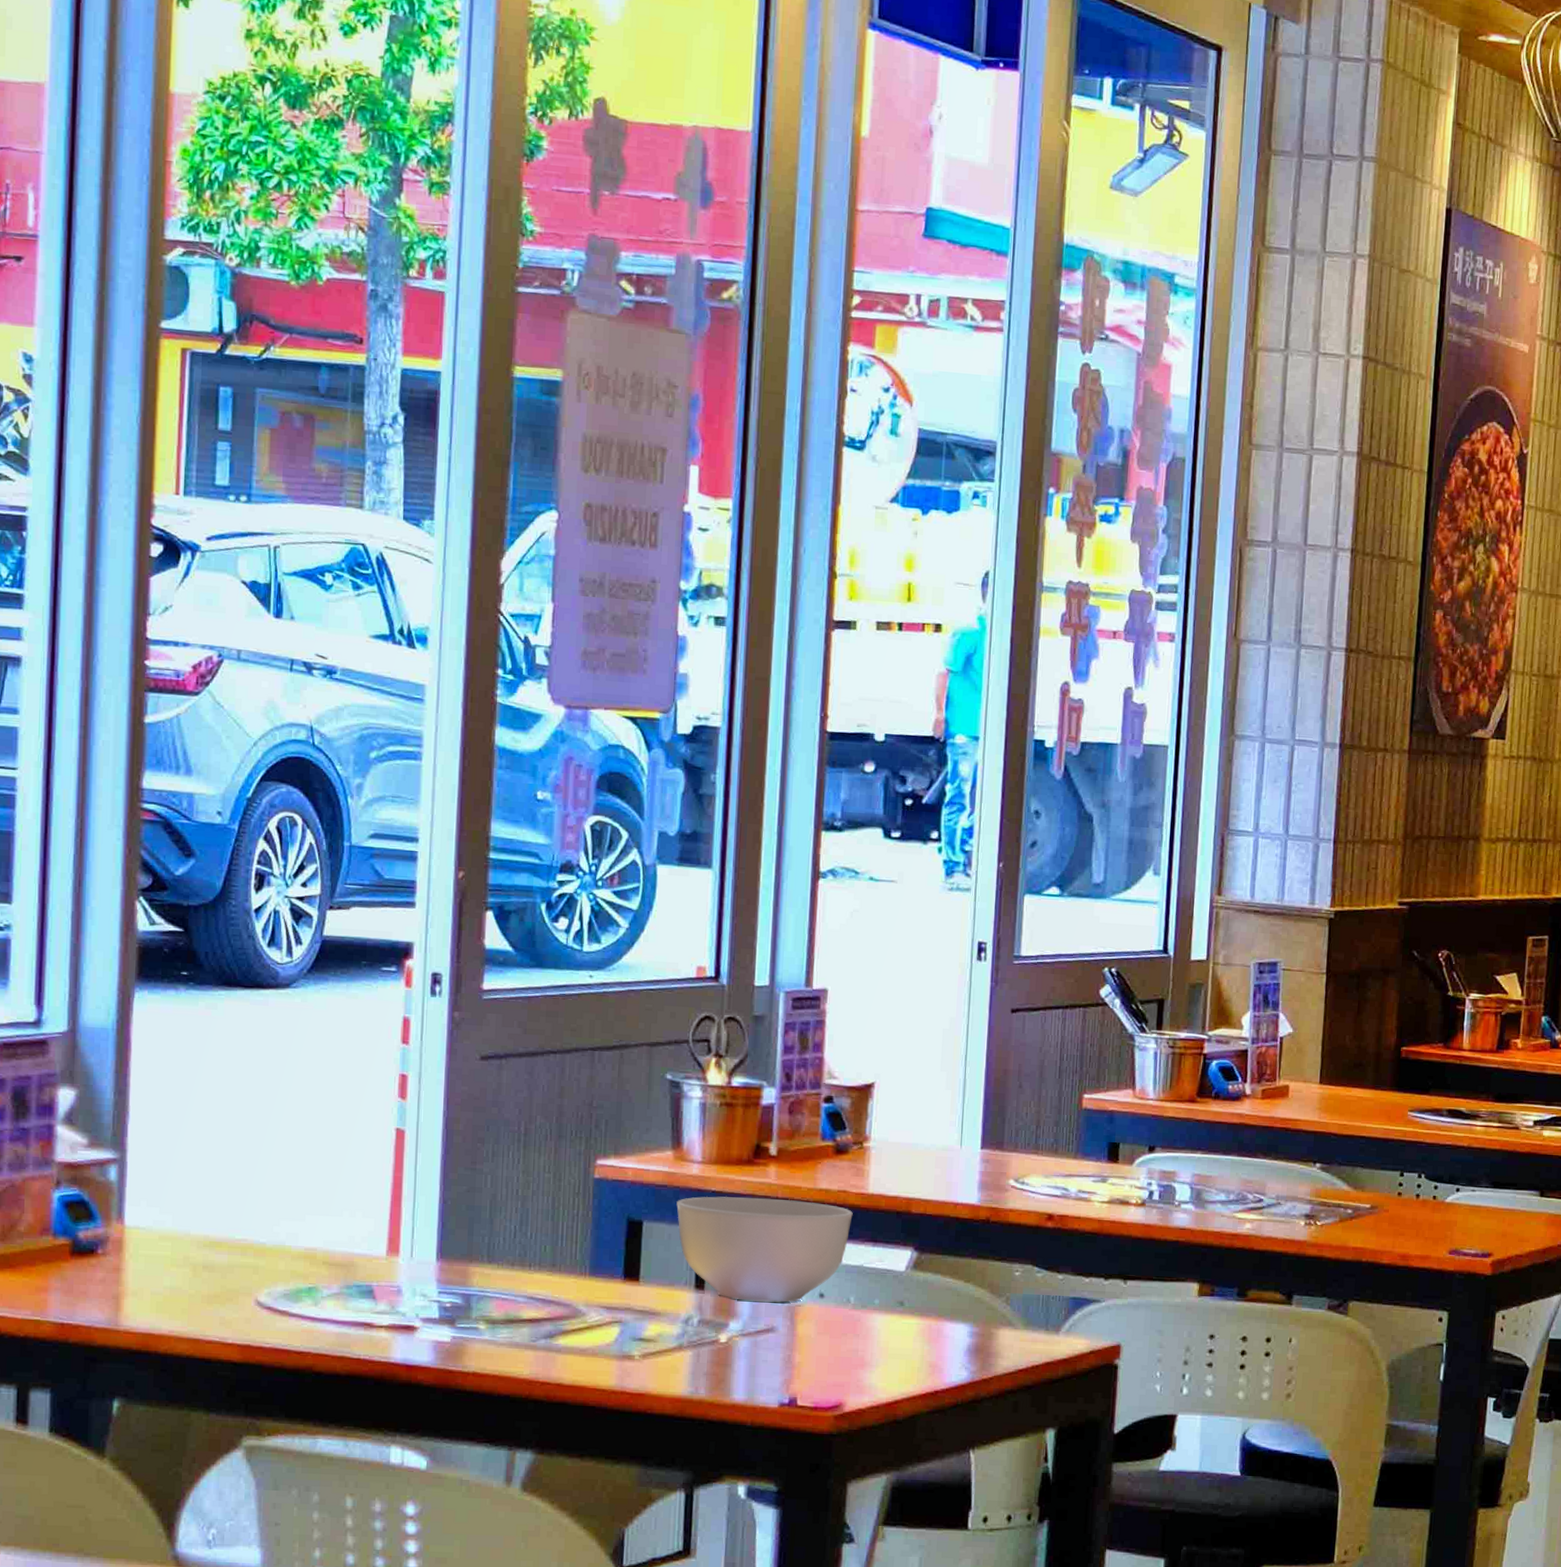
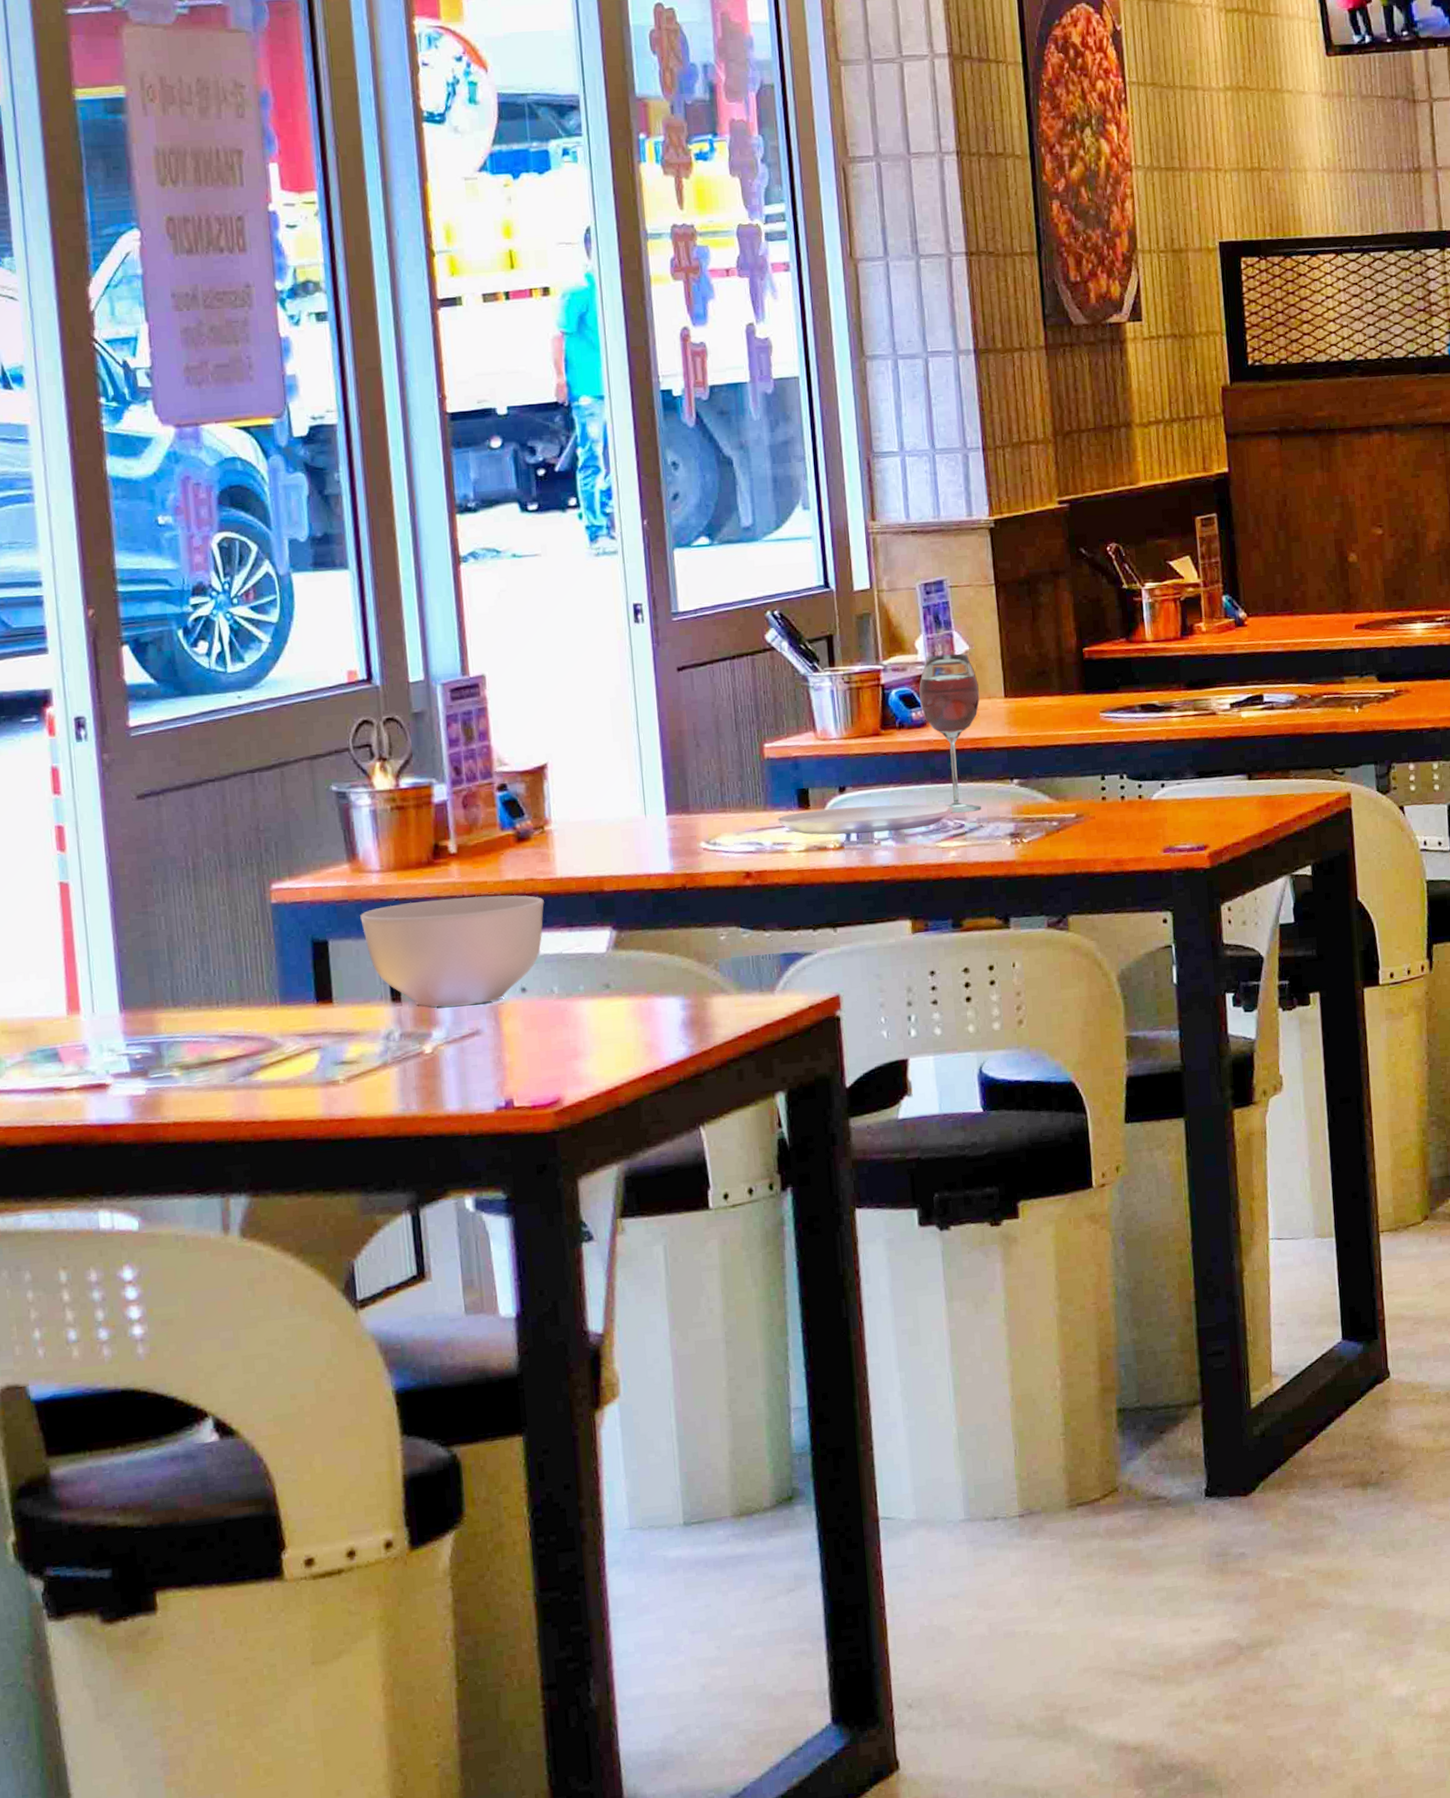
plate: none [1086,1165,1255,1197] -> present [777,804,953,835]
wineglass: none [1238,1033,1296,1189] -> present [919,653,981,814]

